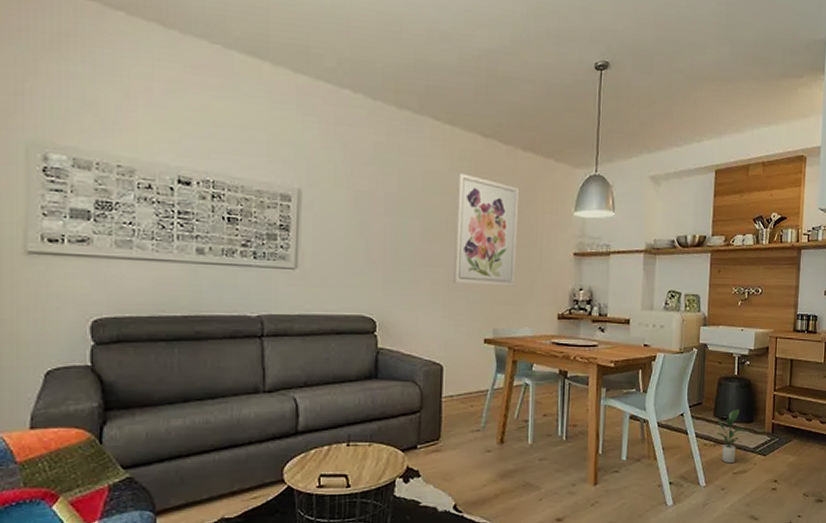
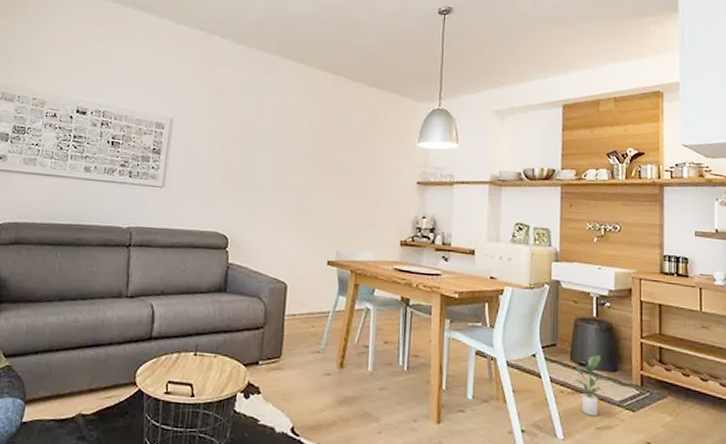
wall art: present [452,173,520,287] -> none [300,106,365,212]

